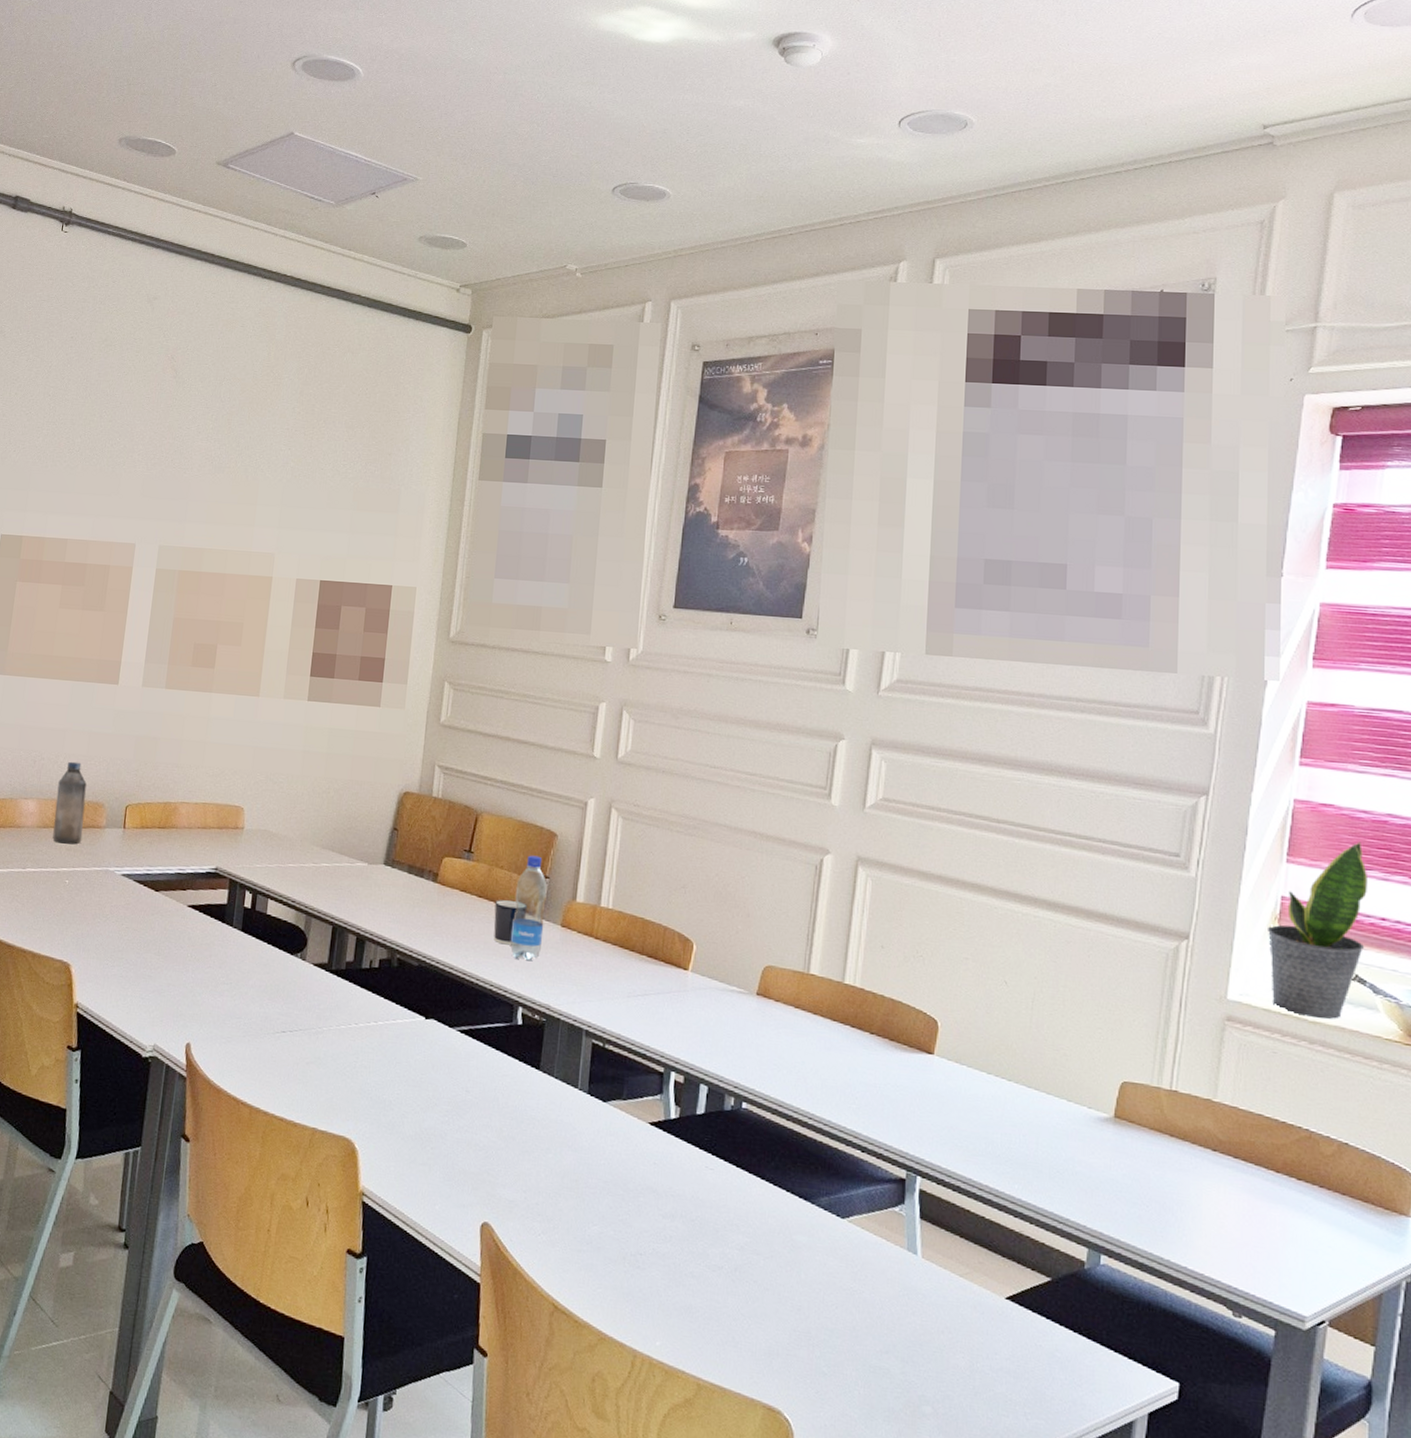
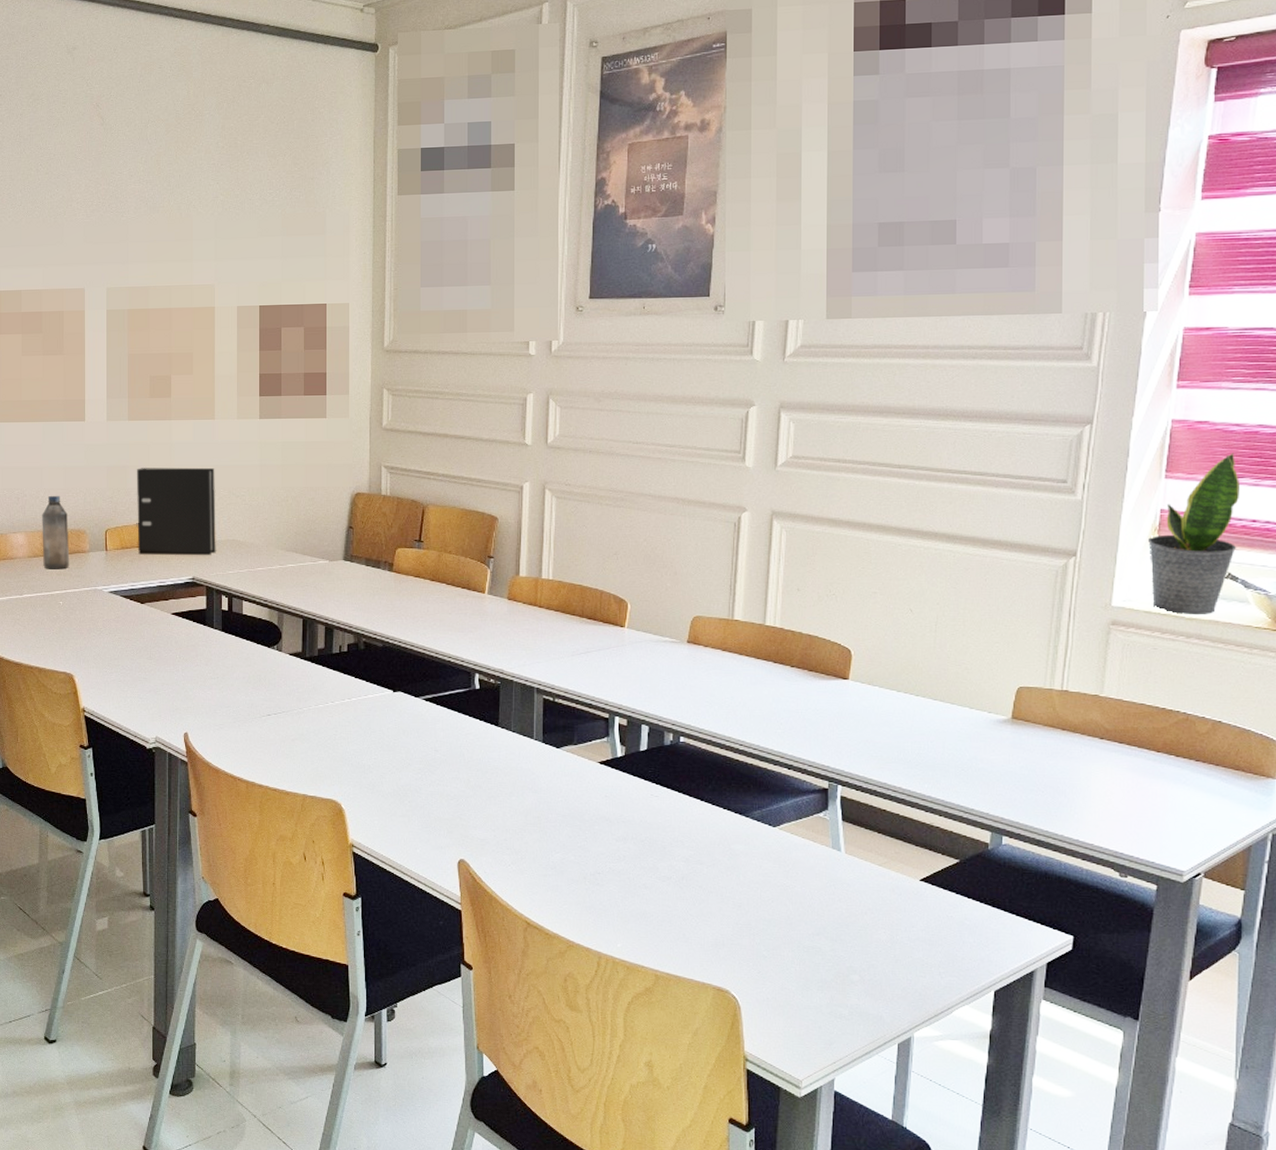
binder: none [159,741,254,846] -> present [137,467,216,556]
mug: present [493,899,517,945] -> none [447,580,466,620]
bottle: present [509,855,547,961] -> none [463,539,492,633]

